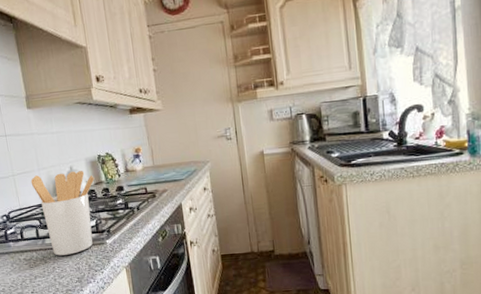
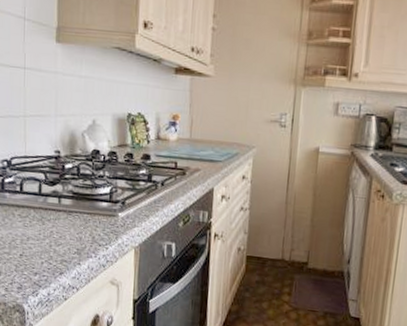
utensil holder: present [30,171,95,256] -> none [44,121,119,221]

